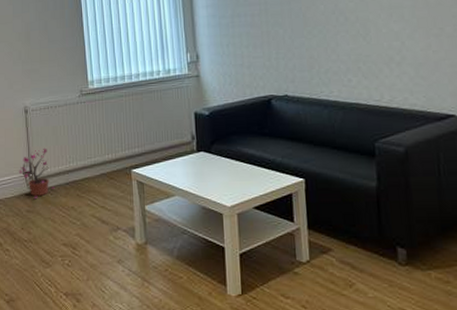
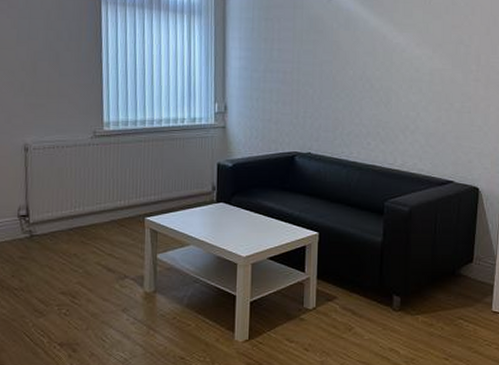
potted plant: present [18,147,55,200] -> none [12,190,56,245]

